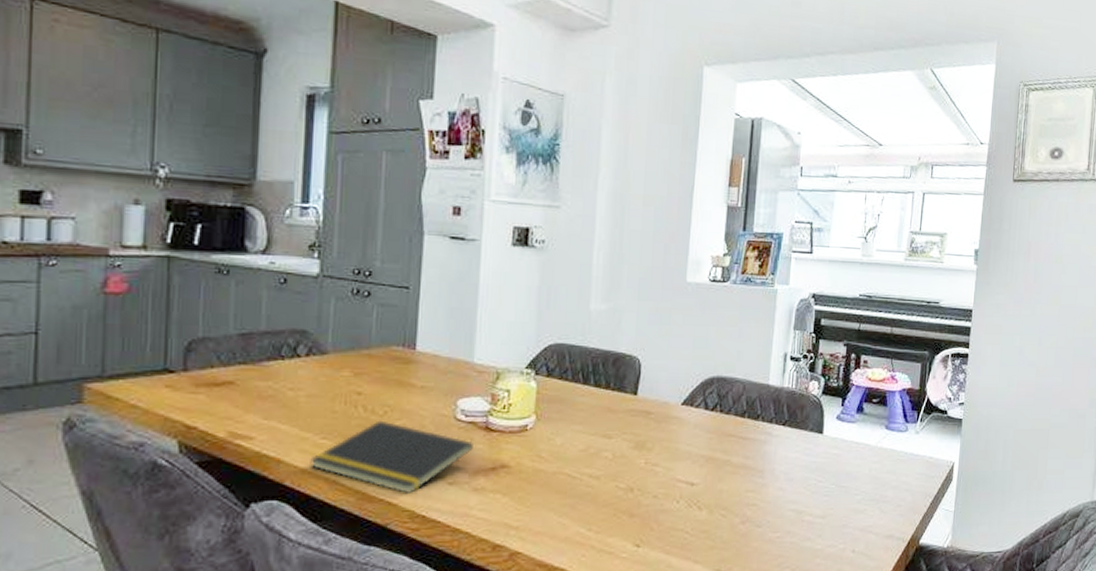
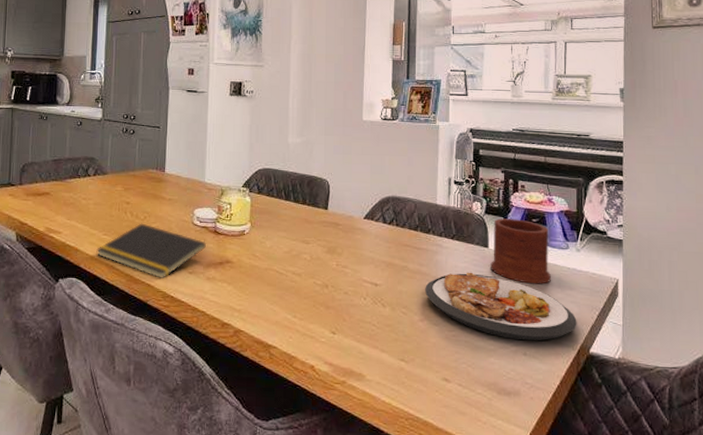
plate: none [749,463,910,537] -> present [425,272,577,341]
mug: none [824,399,888,473] -> present [490,218,551,284]

